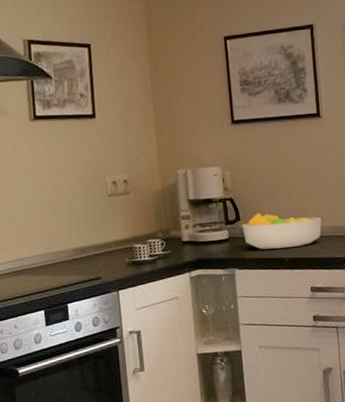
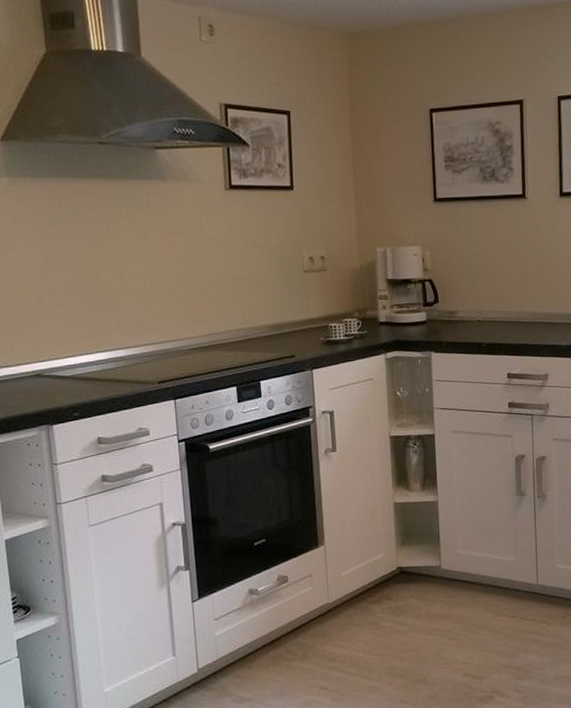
fruit bowl: present [242,212,322,250] -> none [440,295,522,333]

